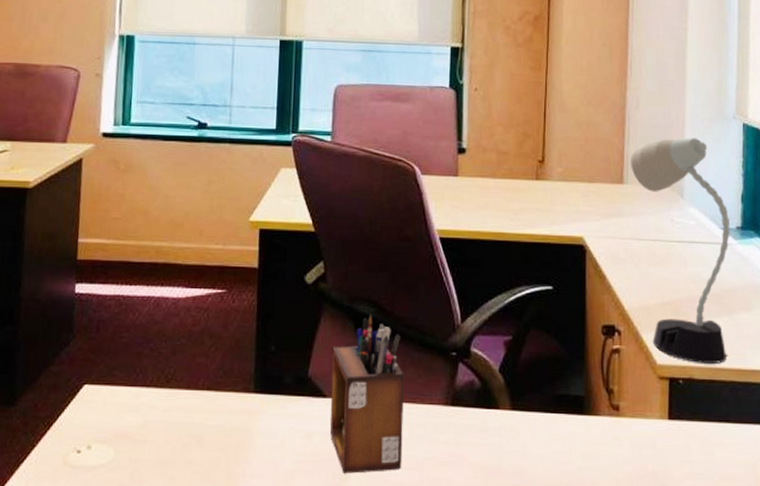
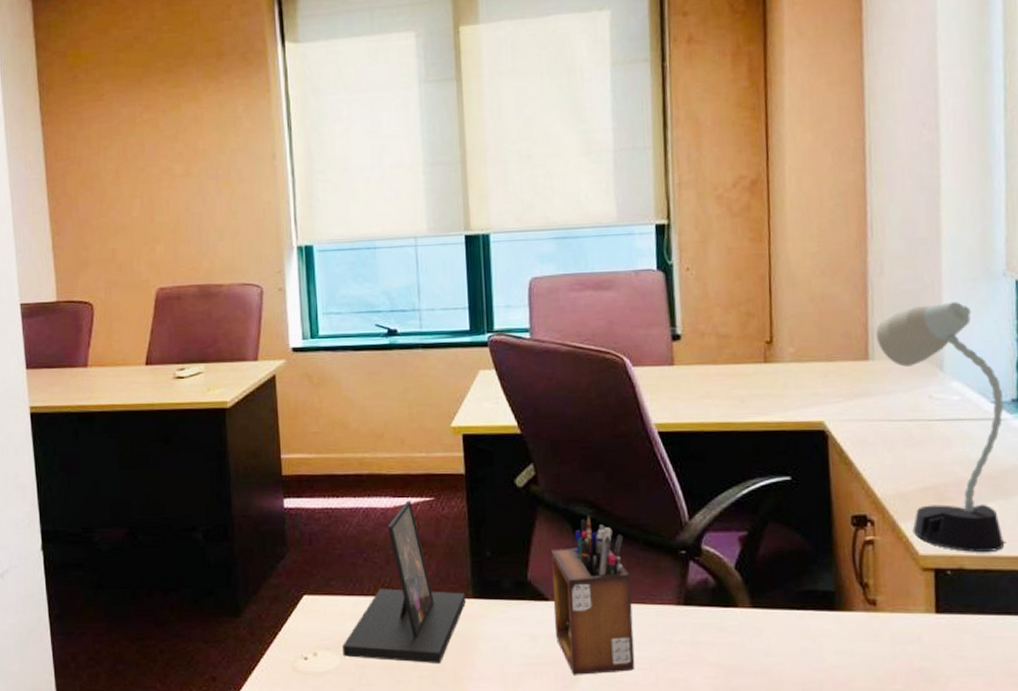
photo frame: none [118,291,248,459] -> present [342,500,466,663]

